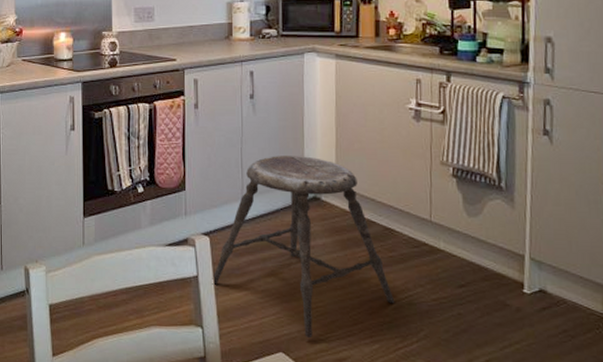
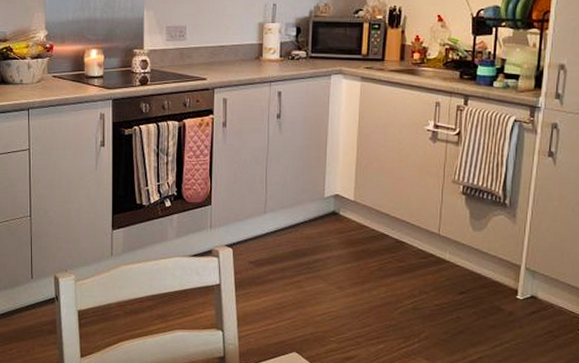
stool: present [212,156,395,339] -> none [233,173,401,340]

